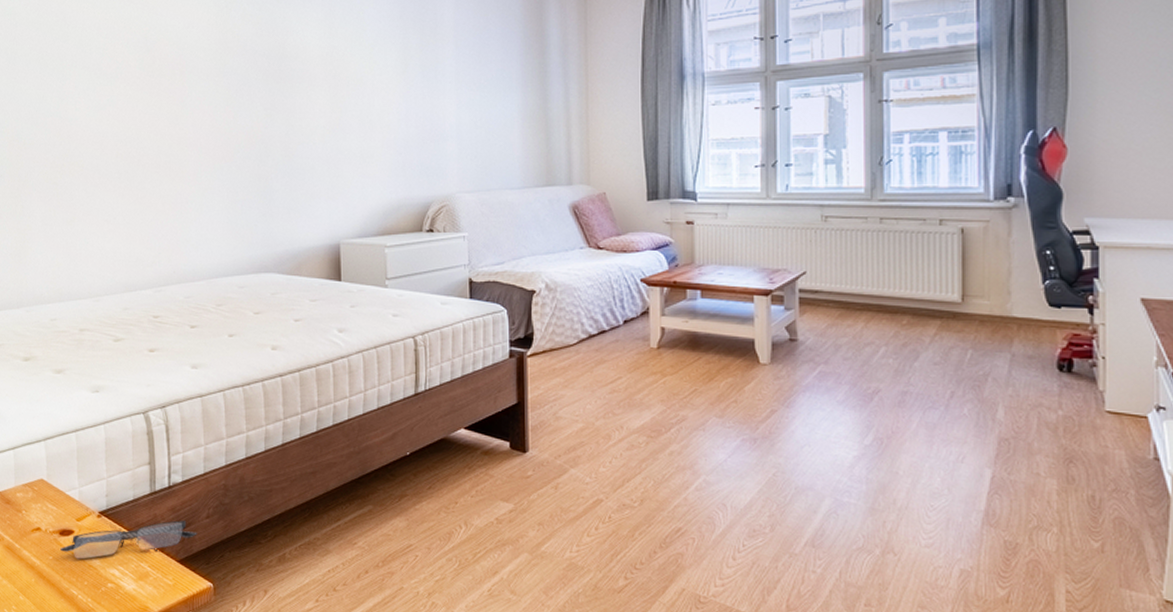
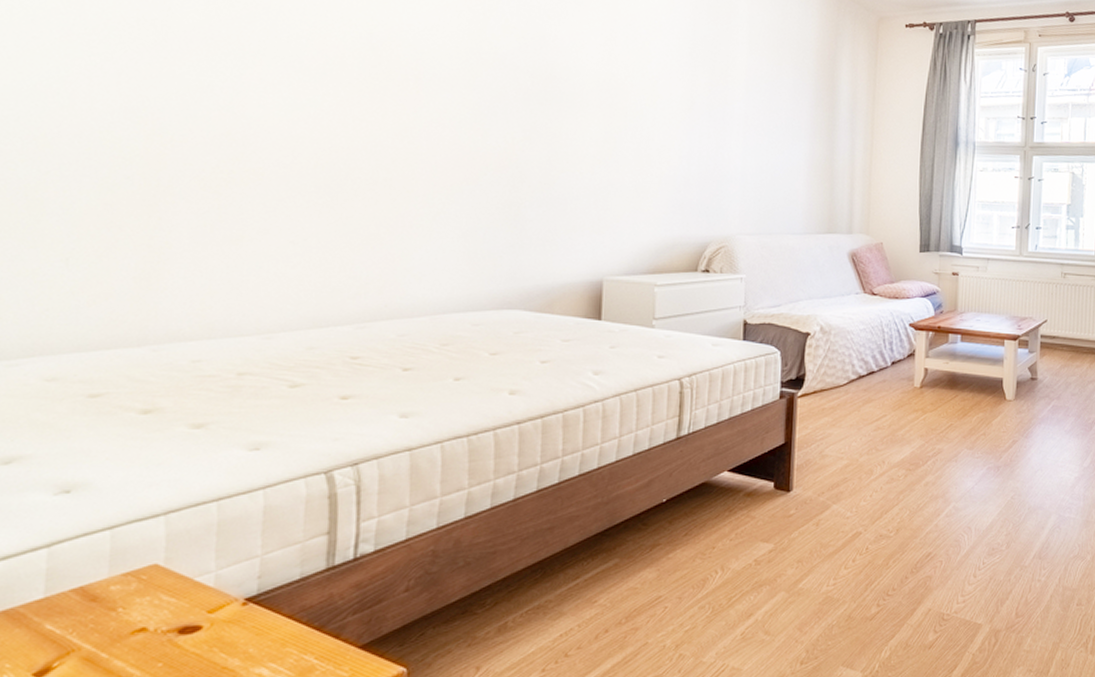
glasses: present [60,520,197,559] -> none [177,597,390,662]

